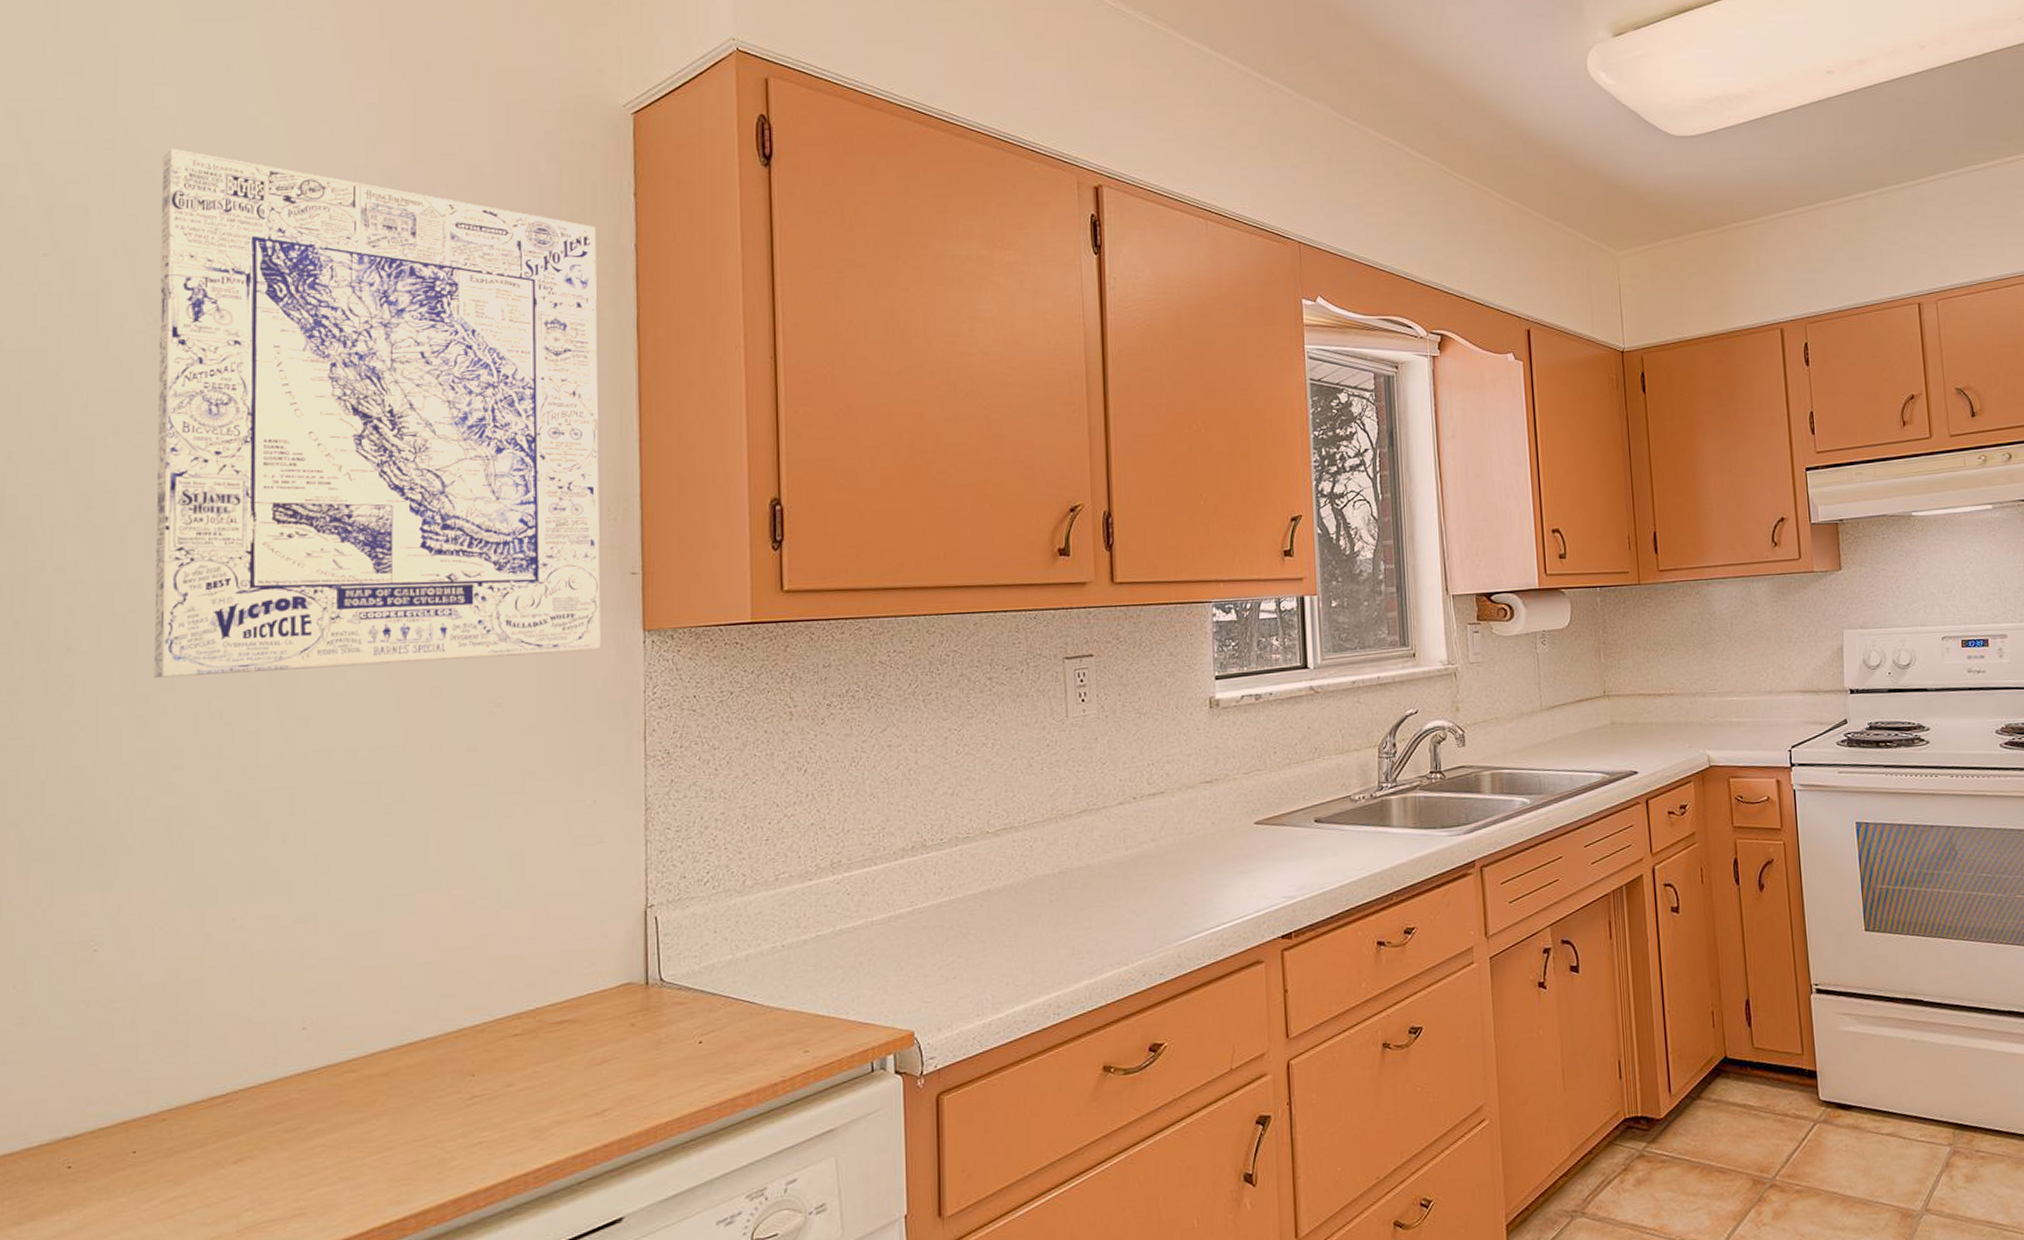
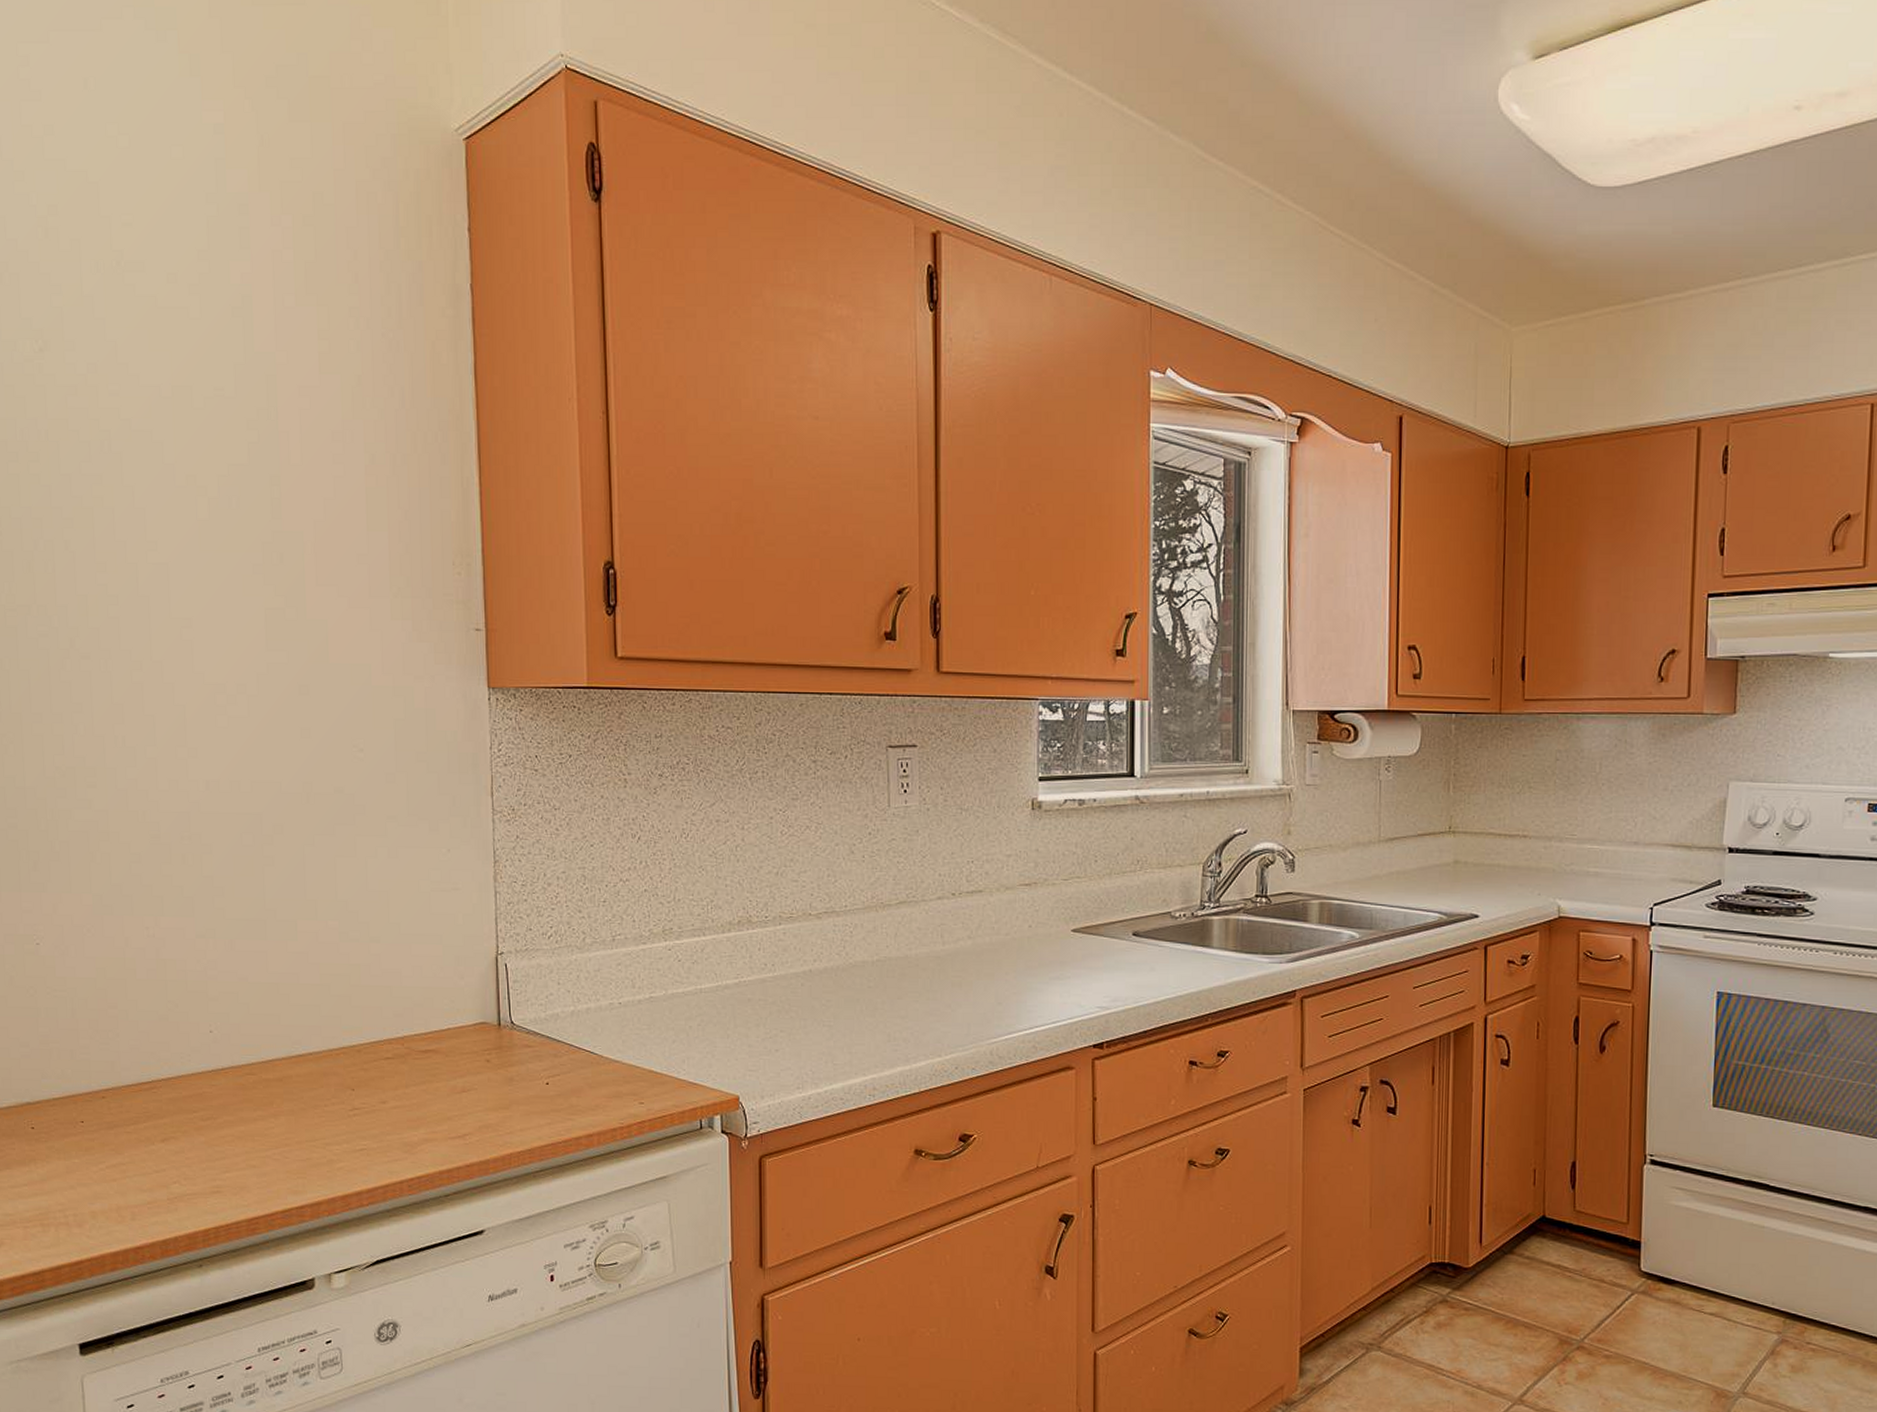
wall art: present [154,148,601,679] -> none [34,169,450,704]

